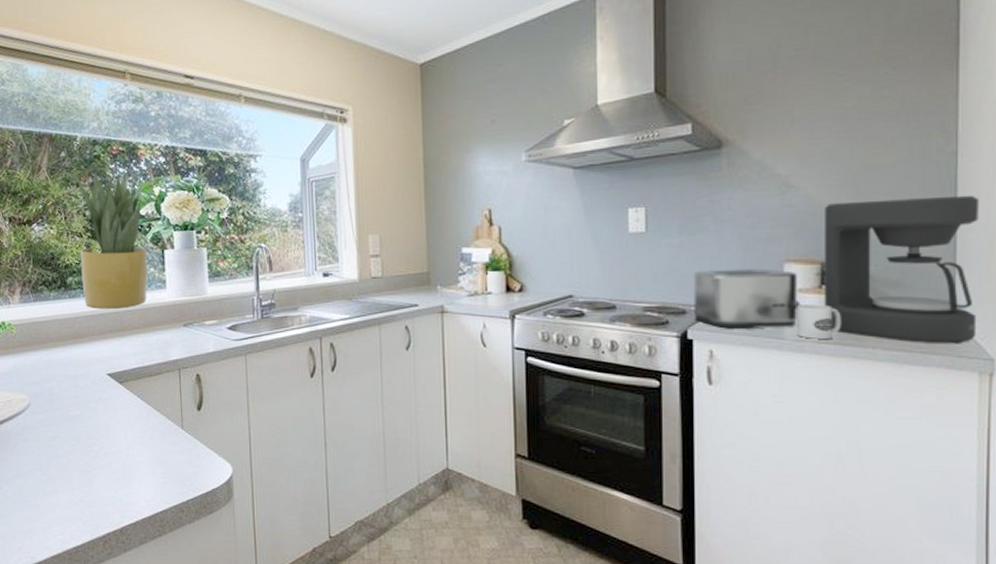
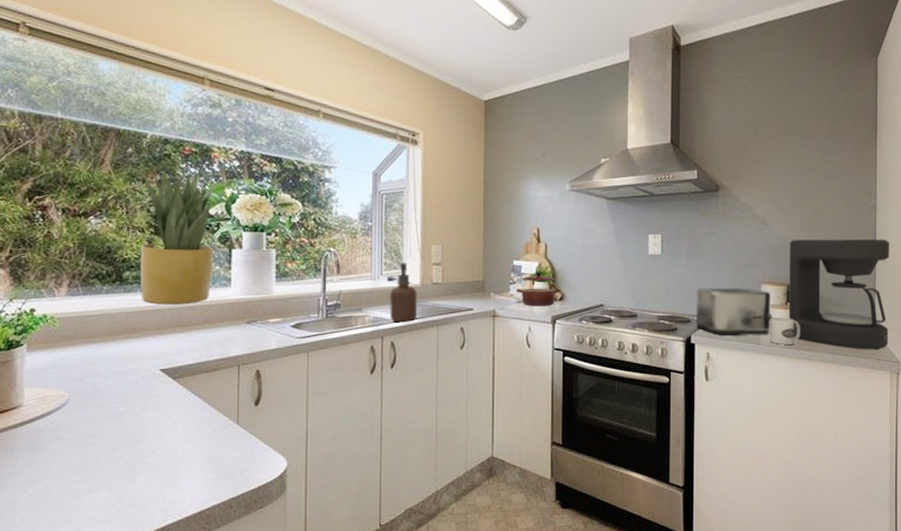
soap dispenser: none [326,256,356,323] -> present [390,262,417,324]
saucepan: none [466,259,520,300] -> present [515,271,561,307]

